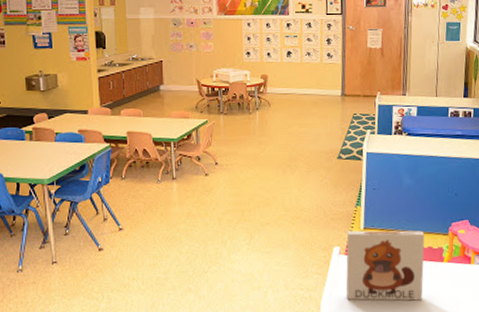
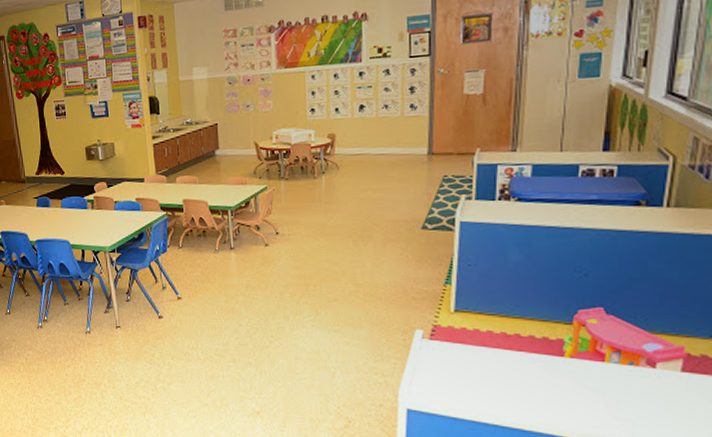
board game: present [346,230,425,301] -> none [430,313,538,399]

